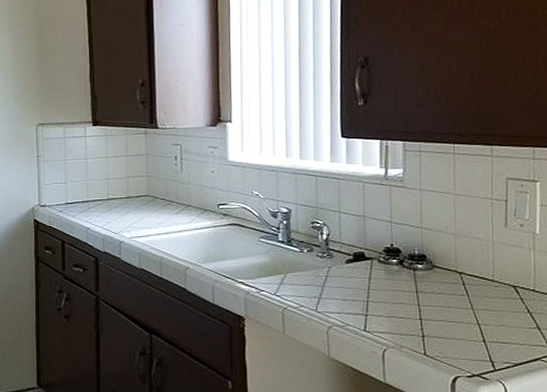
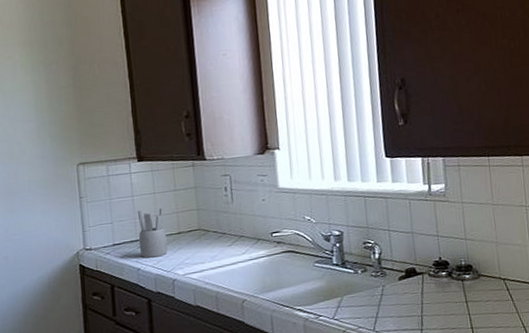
utensil holder: none [89,172,117,219] -> present [137,208,168,258]

